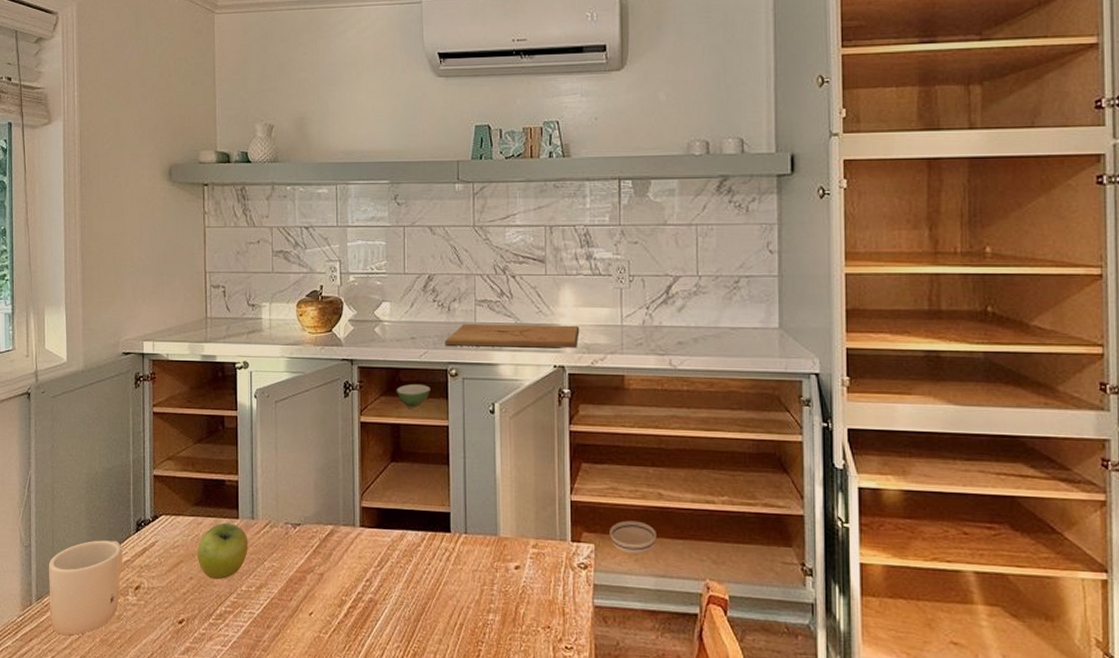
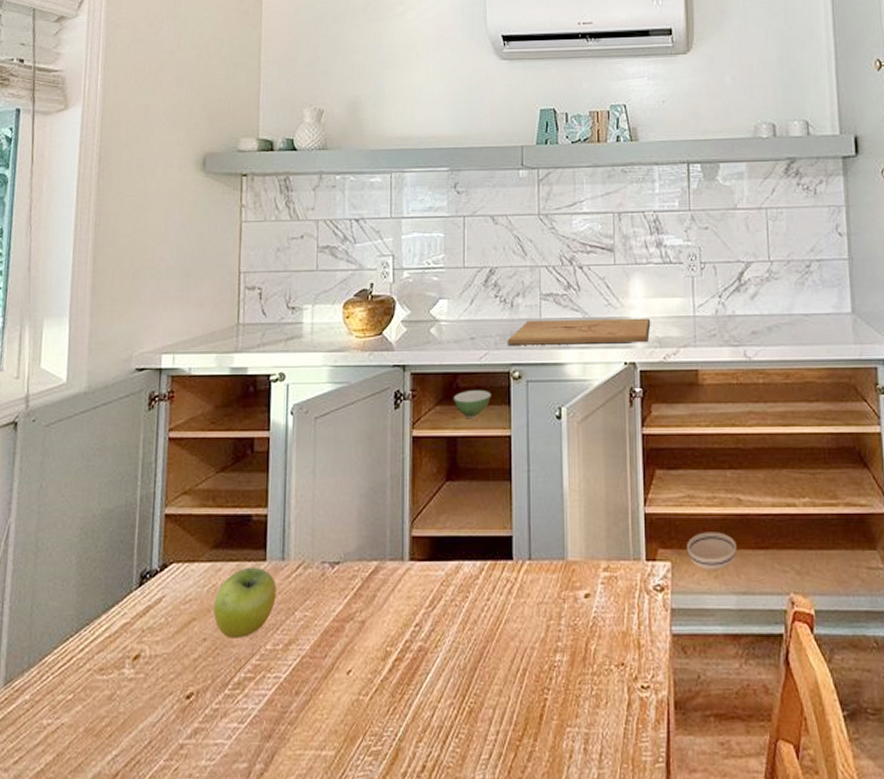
mug: present [49,540,123,636] -> none [20,598,121,727]

